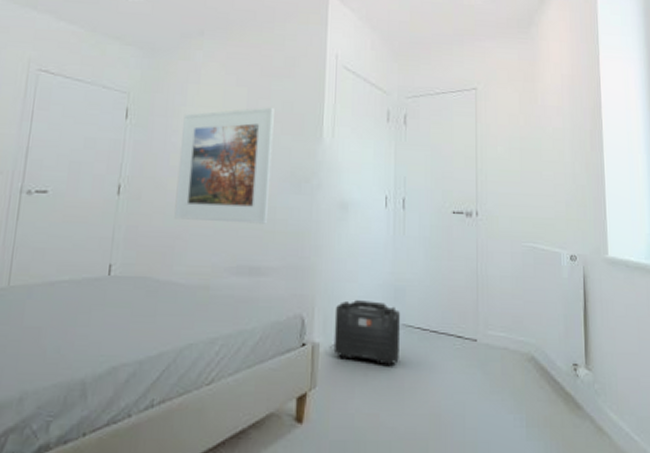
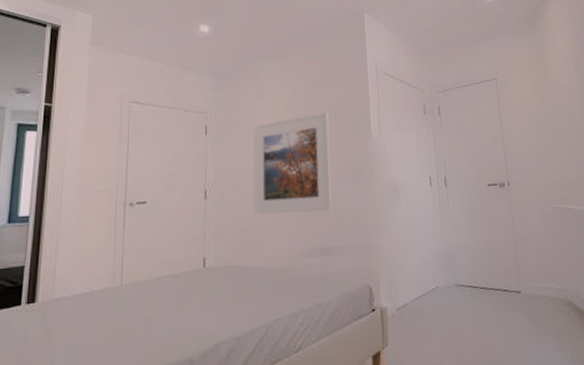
backpack: present [333,300,401,365] -> none [396,267,456,321]

